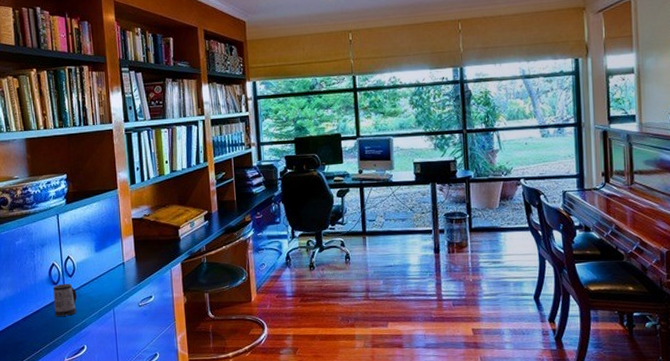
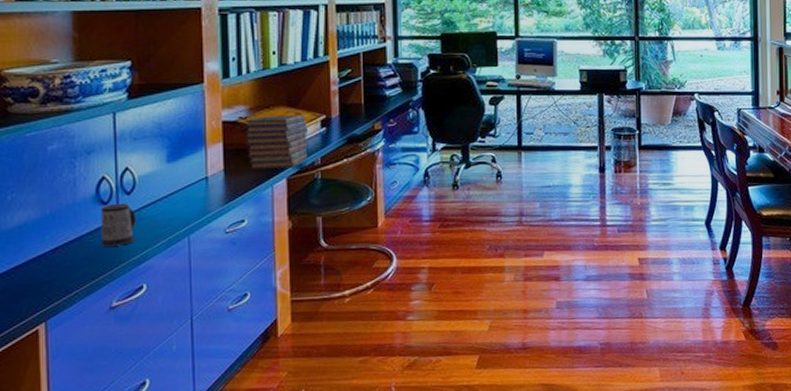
book stack: none [147,211,196,256] -> present [243,115,308,169]

